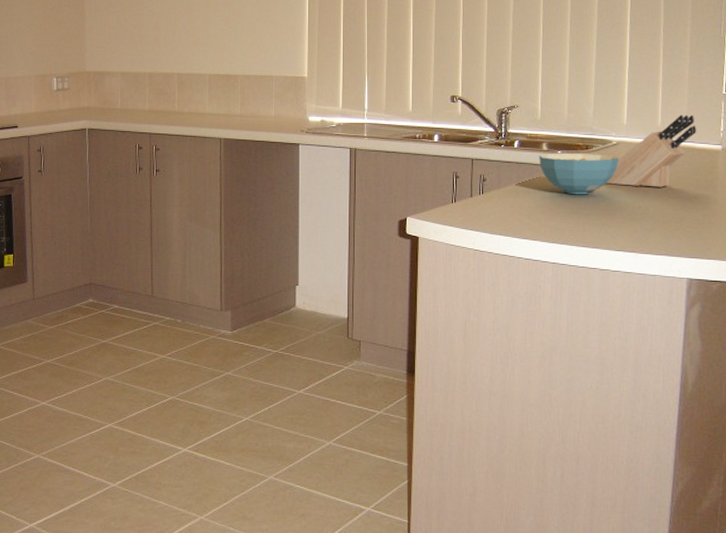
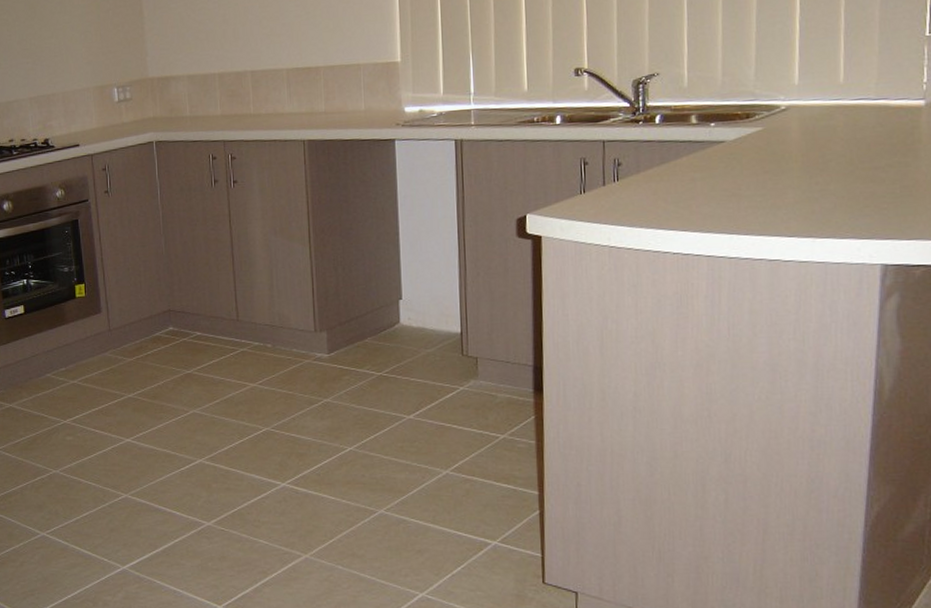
cereal bowl: present [539,154,619,195] -> none [687,122,790,174]
knife block: present [607,114,697,187] -> none [774,65,892,159]

